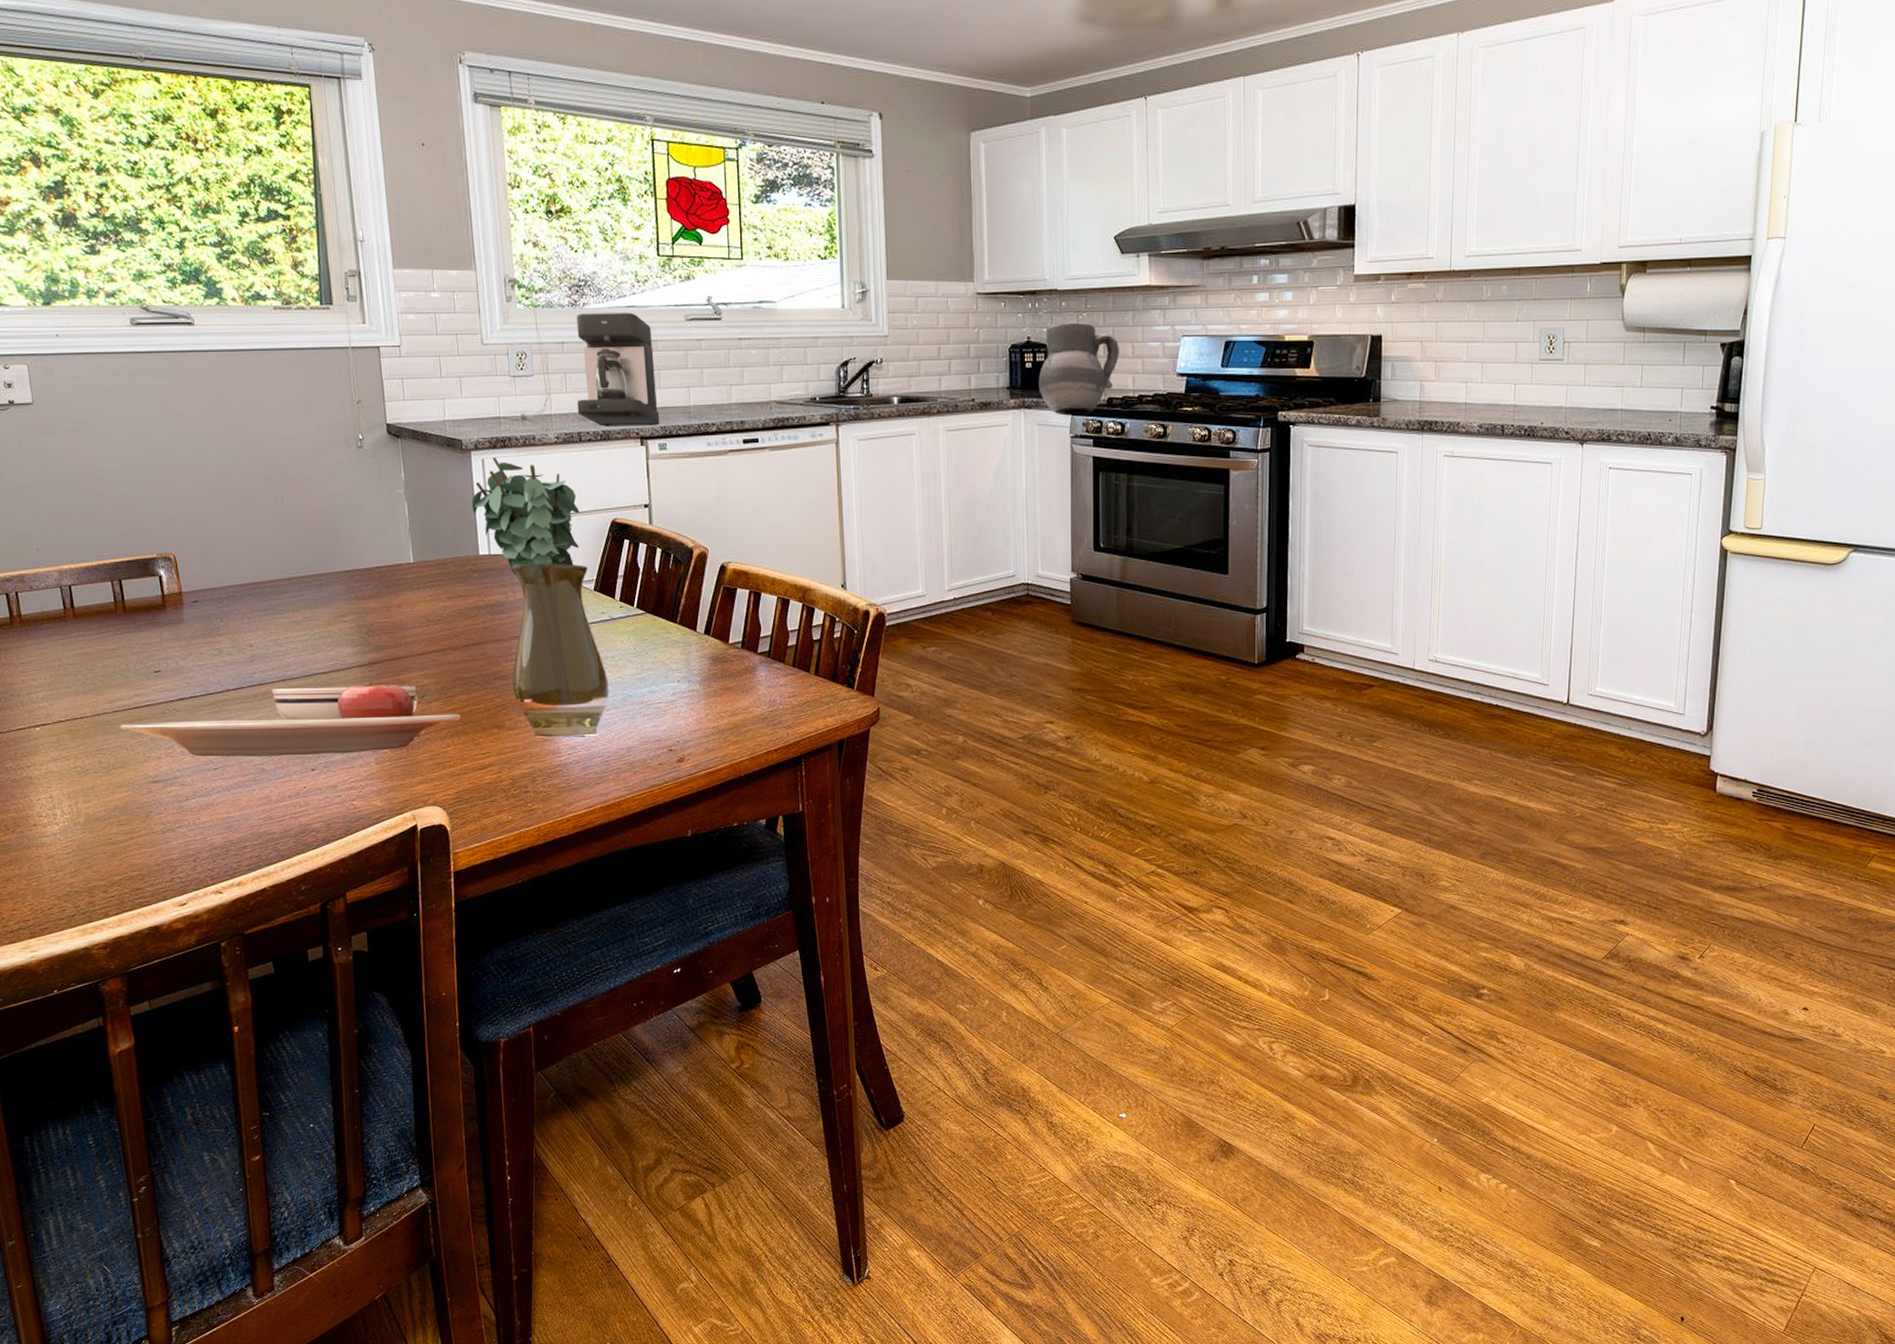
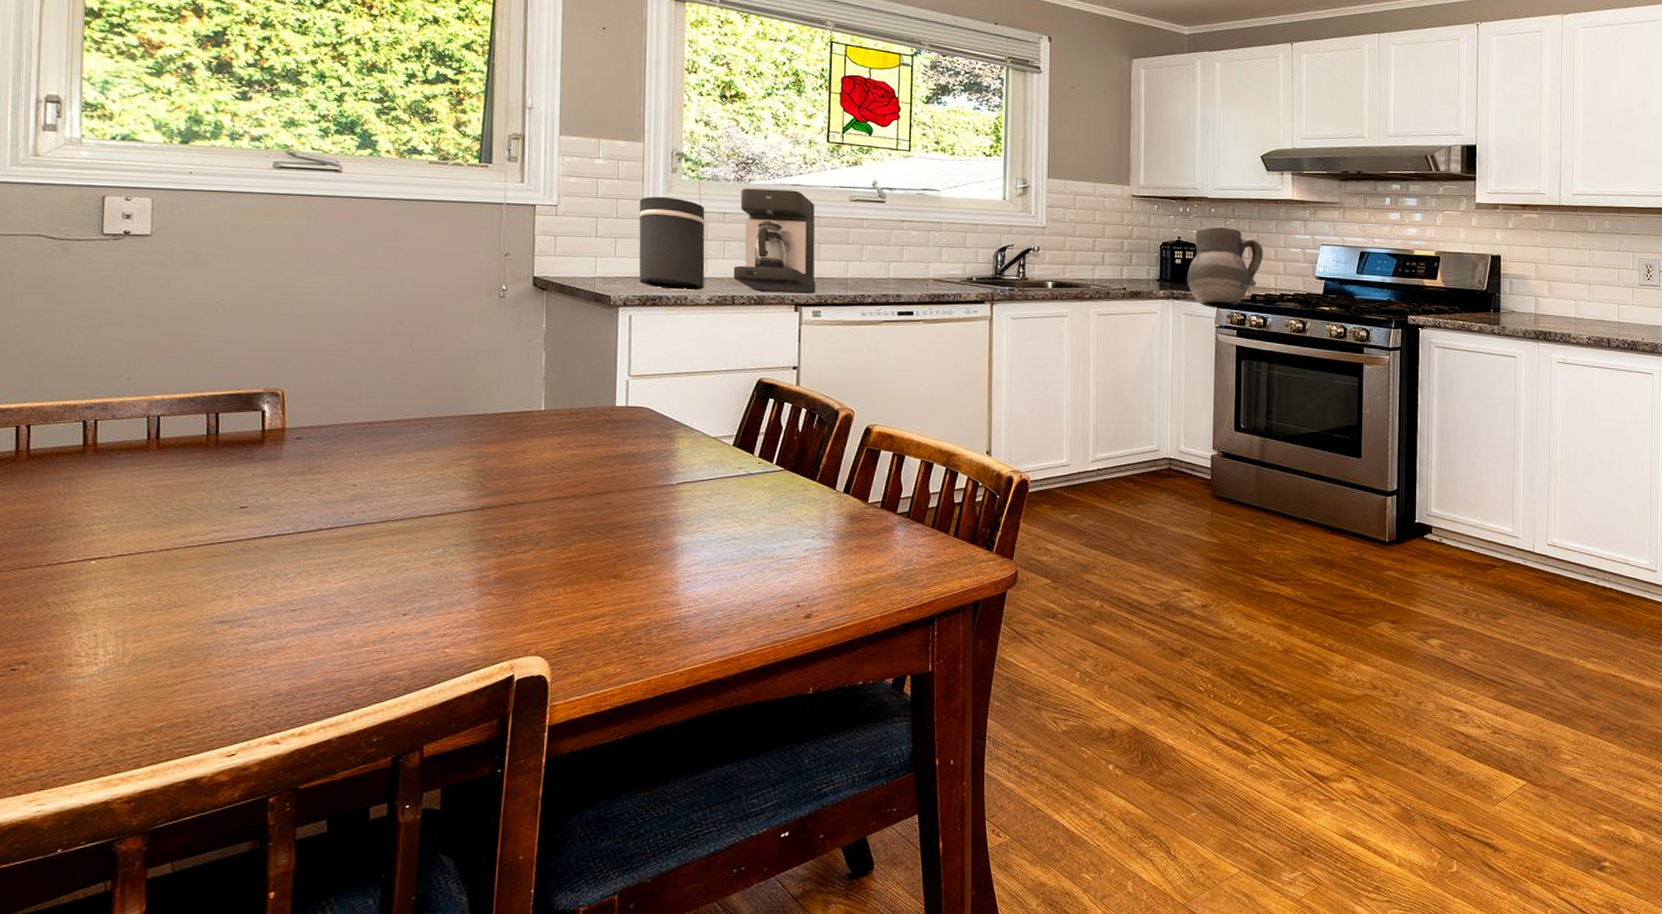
plate: present [119,714,462,757] -> none [189,559,578,600]
bowl: present [272,686,418,720] -> none [370,529,532,563]
fruit: present [337,674,415,719] -> none [441,518,527,564]
vase: present [472,458,610,738] -> none [614,314,739,590]
cylinder: none [478,329,550,429] -> present [638,196,705,291]

